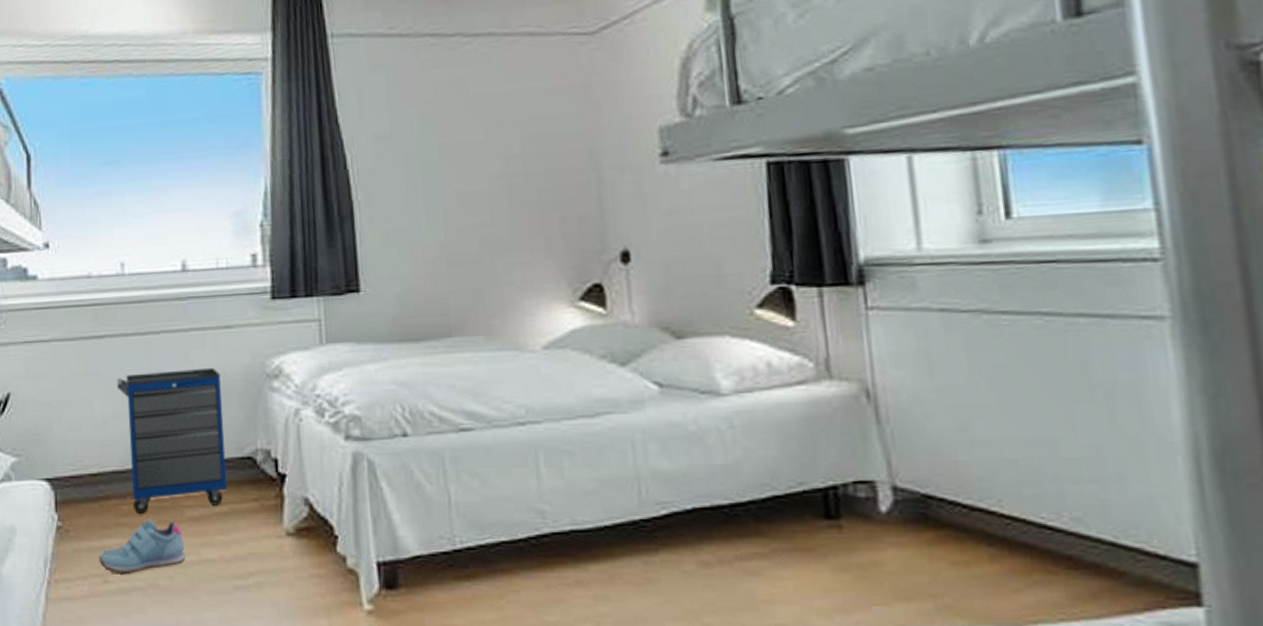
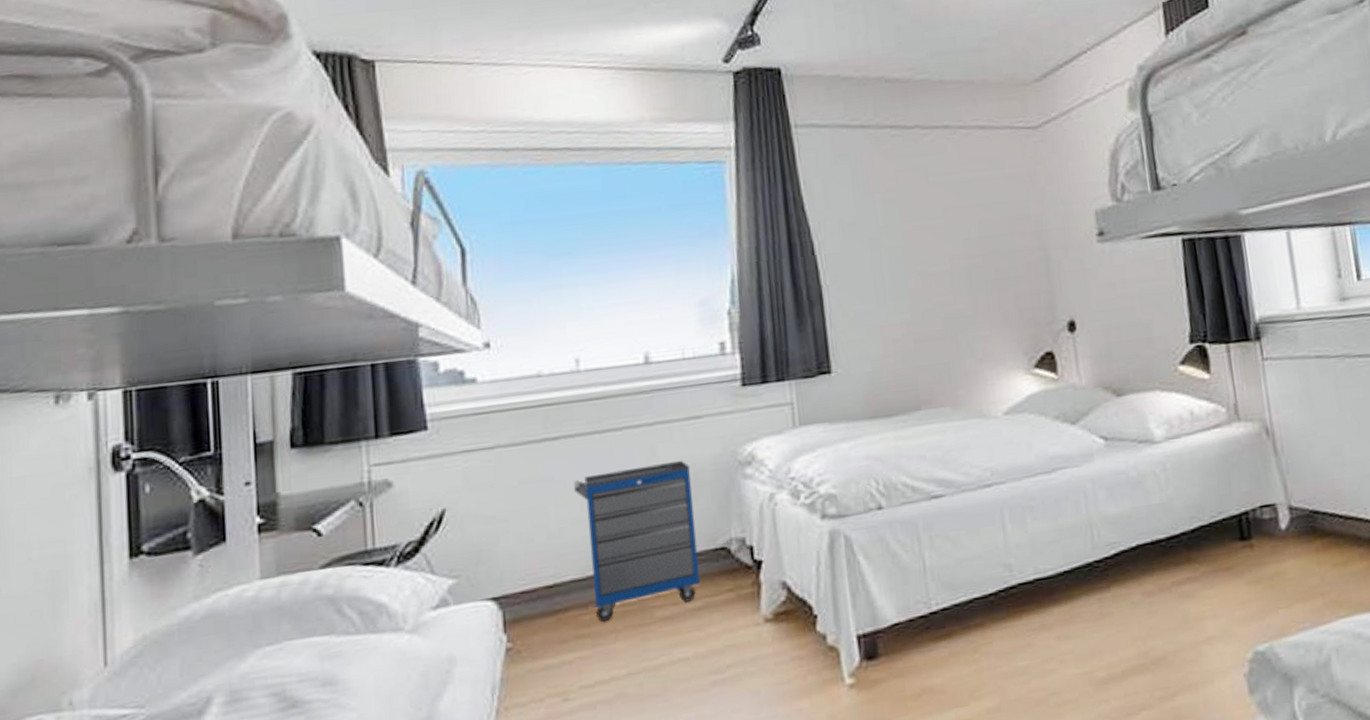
sneaker: present [99,519,186,575] -> none [557,624,657,689]

